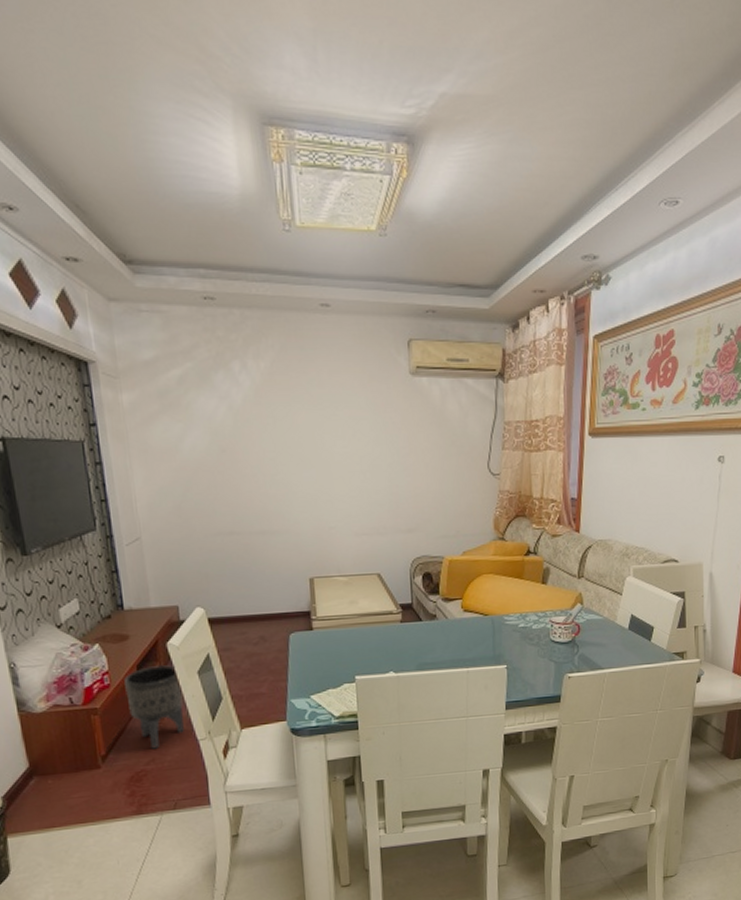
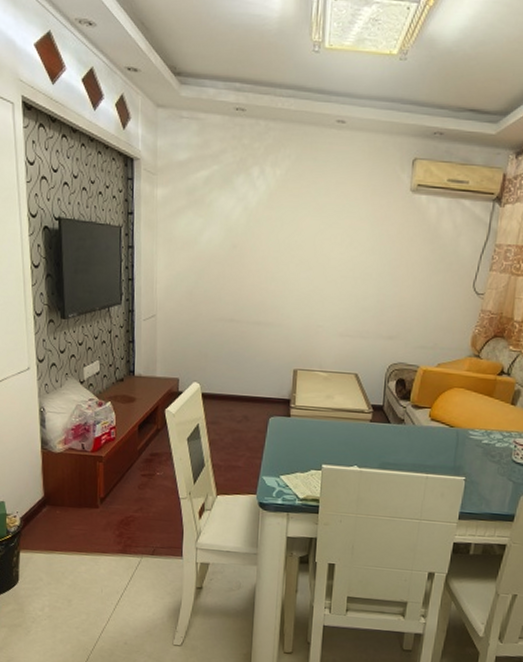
planter: present [124,665,184,749] -> none [127,428,172,500]

